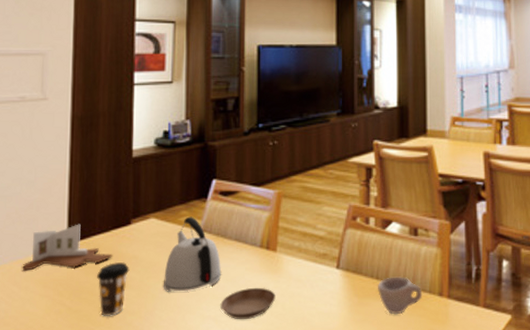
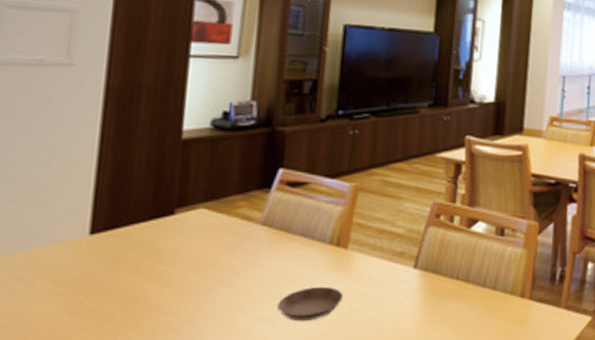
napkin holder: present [22,224,113,271] -> none [27,212,149,265]
coffee cup: present [97,262,130,316] -> none [126,257,169,317]
kettle: present [164,216,222,292] -> none [210,208,282,291]
cup: present [378,276,423,315] -> none [456,277,504,316]

